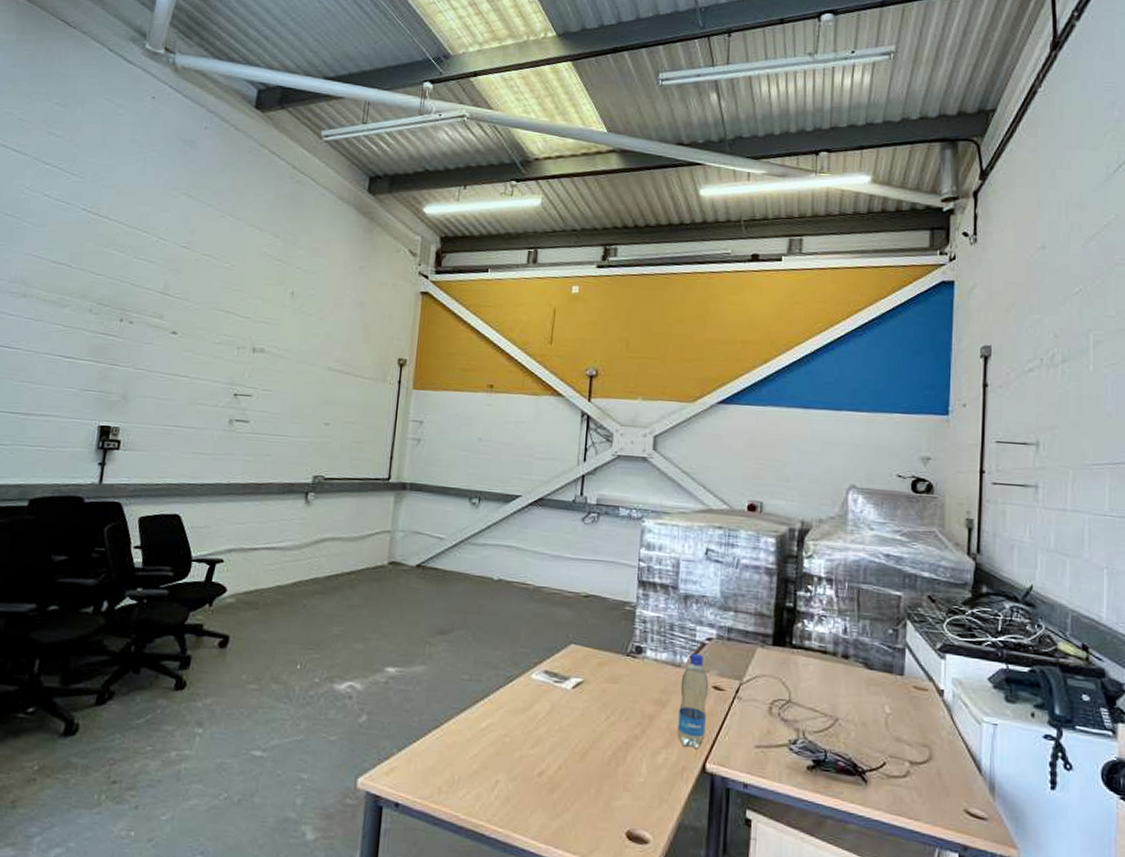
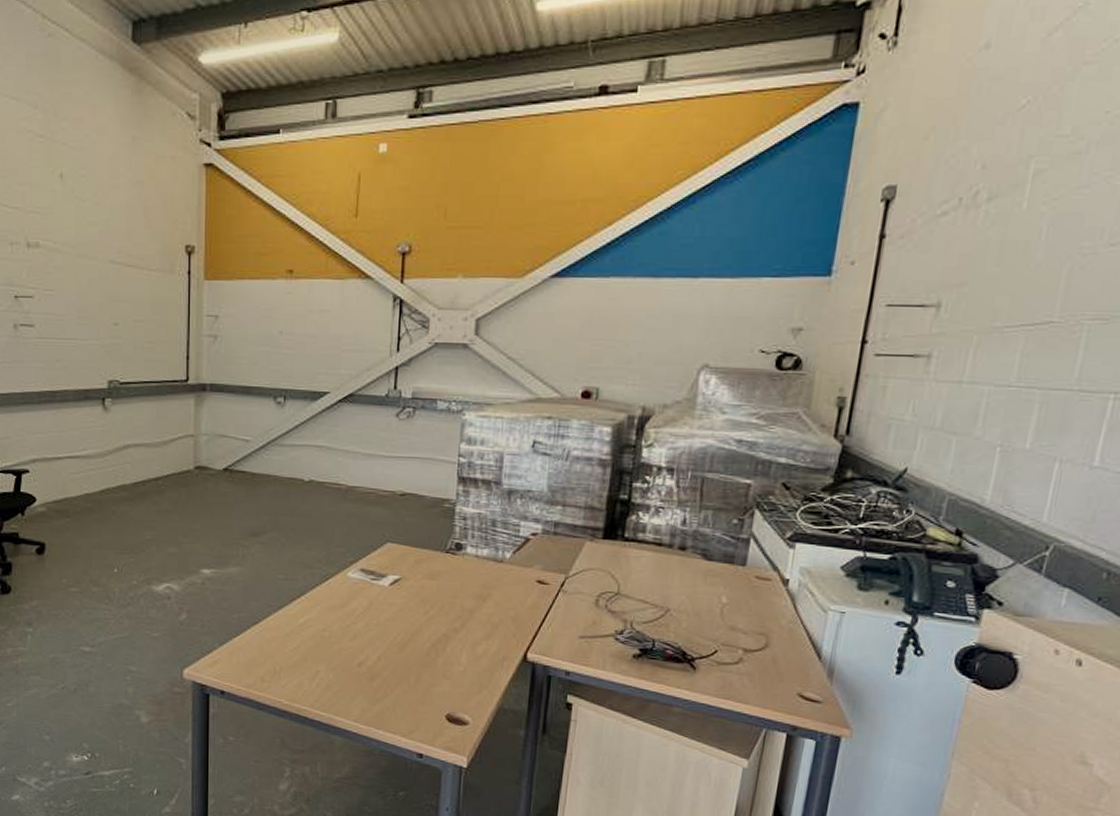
bottle: present [677,653,709,749] -> none [498,549,533,640]

